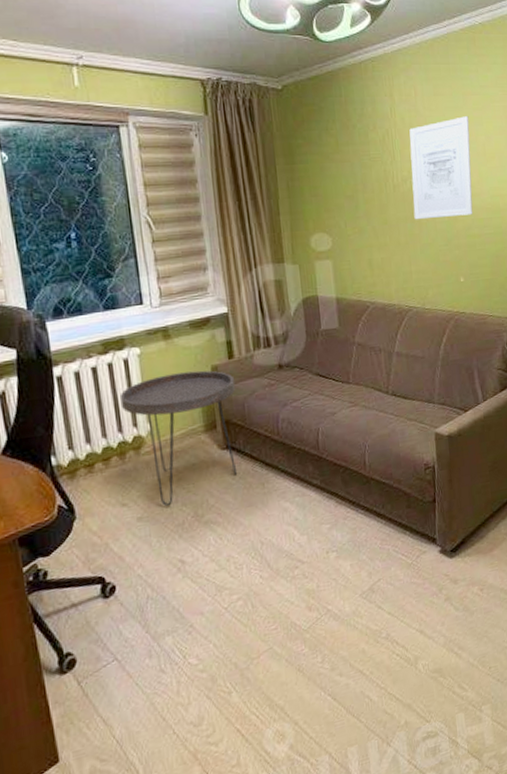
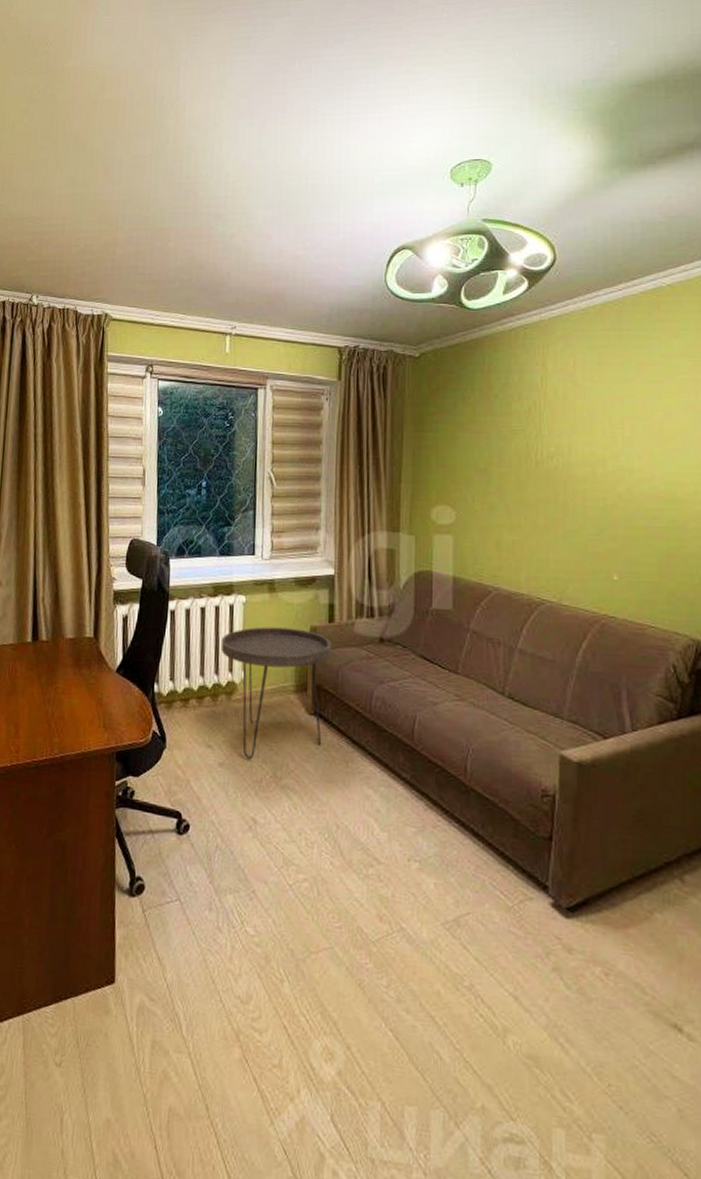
wall art: present [409,116,473,220] -> none [558,389,643,503]

